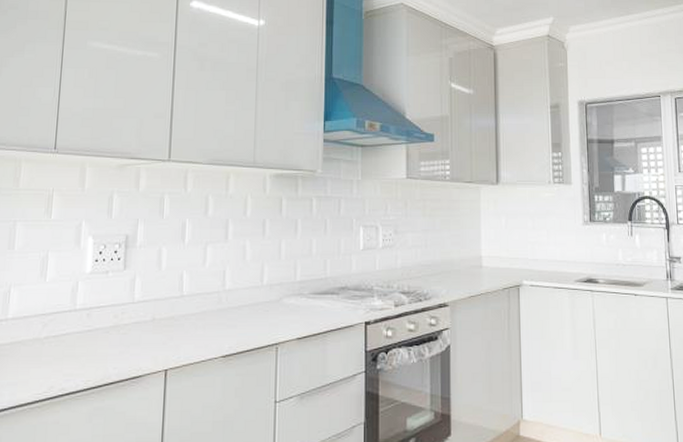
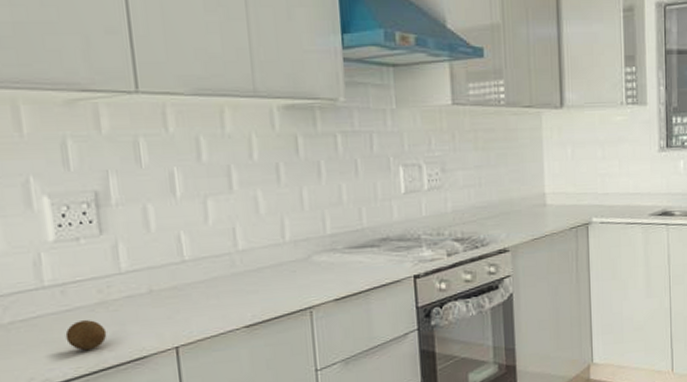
fruit: none [83,339,115,366] -> present [65,319,107,351]

